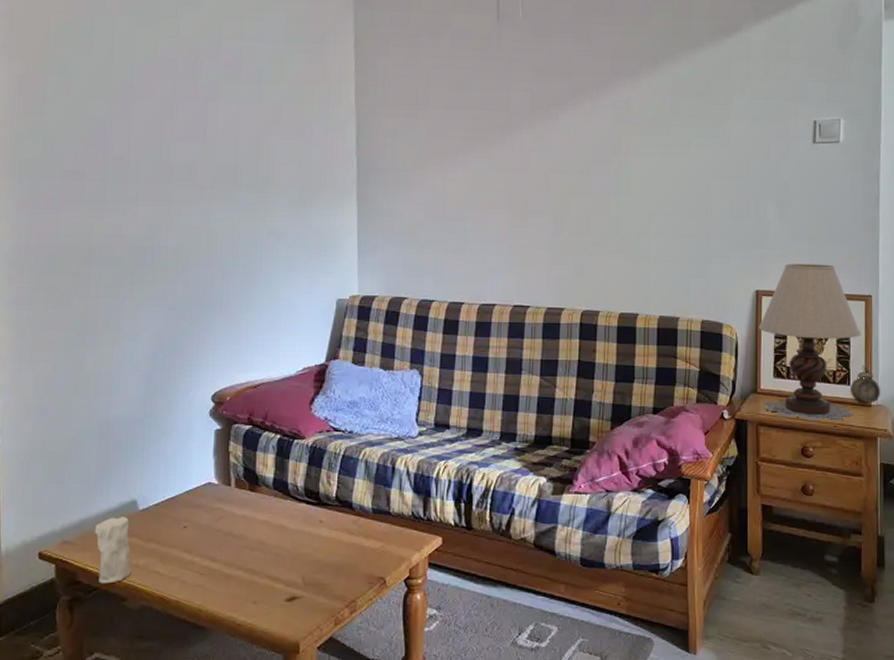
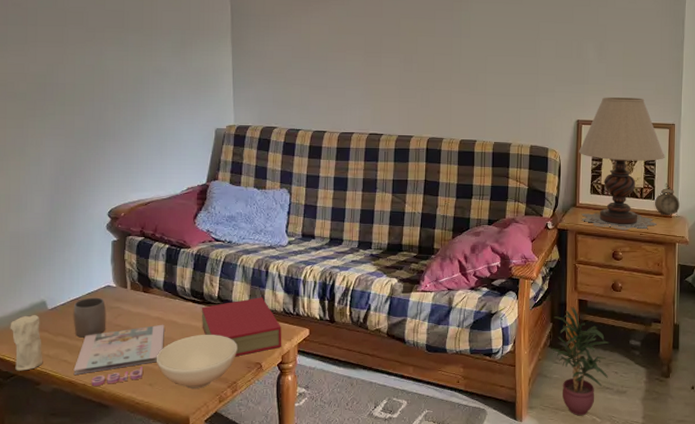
magazine: none [165,529,273,603] -> present [73,324,164,386]
mug: none [167,496,207,544] -> present [73,297,107,338]
decorative bowl: none [261,541,359,608] -> present [156,334,239,388]
book: none [316,498,410,569] -> present [201,297,282,356]
potted plant: none [730,513,802,649] -> present [551,306,611,416]

